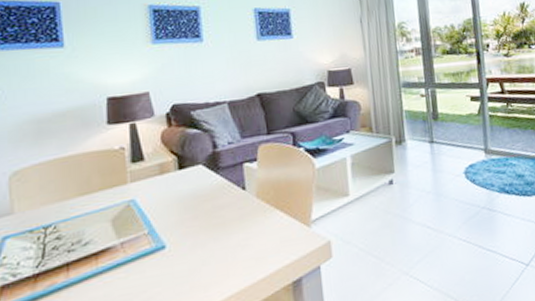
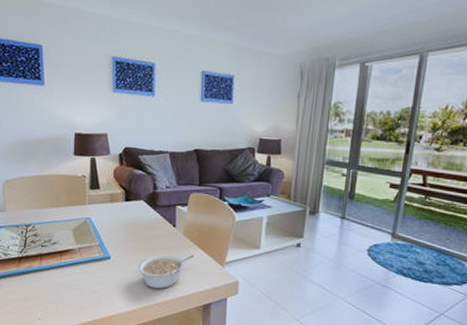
legume: none [202,220,273,275] -> present [137,254,194,289]

